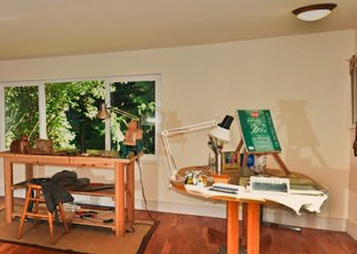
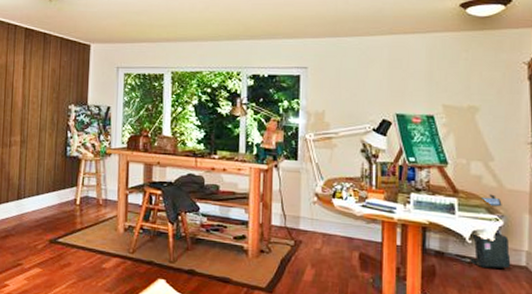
vacuum cleaner: none [299,174,333,235] -> present [470,194,511,269]

